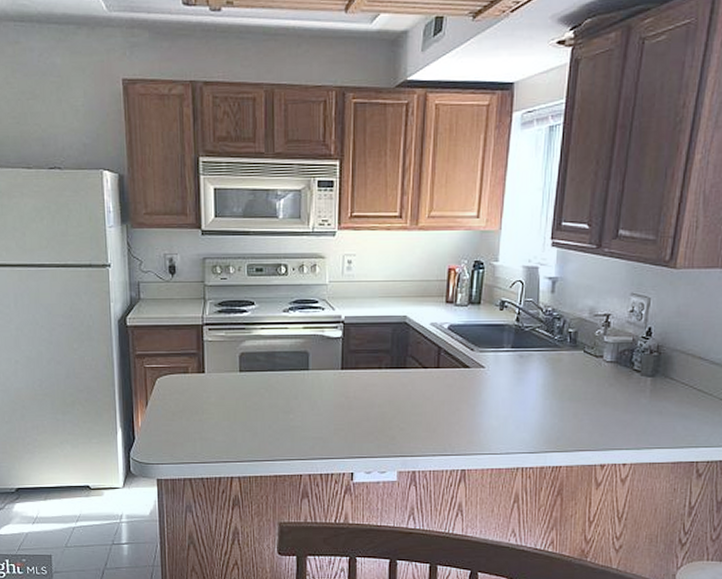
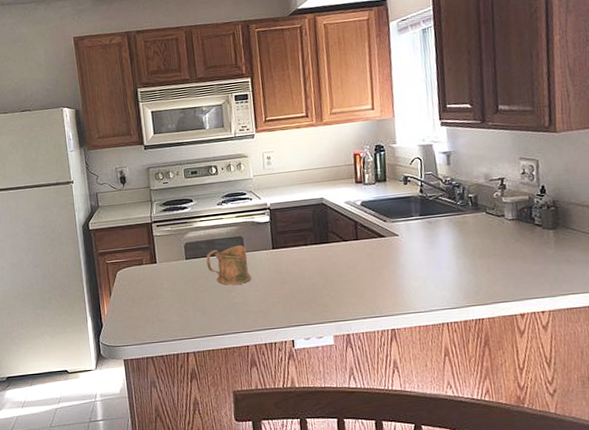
mug: none [264,361,313,406] -> present [206,245,251,285]

